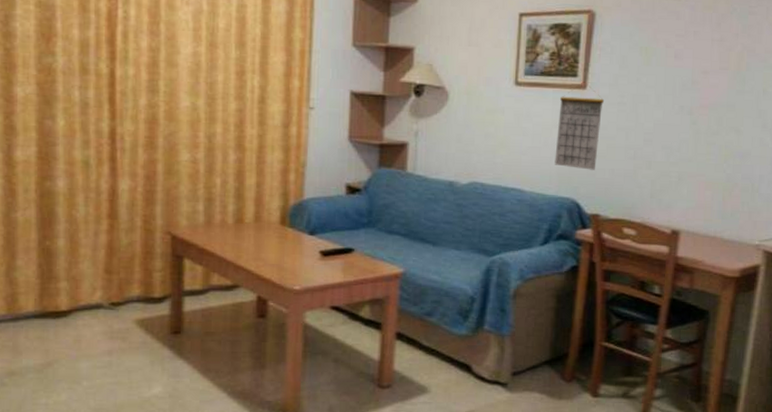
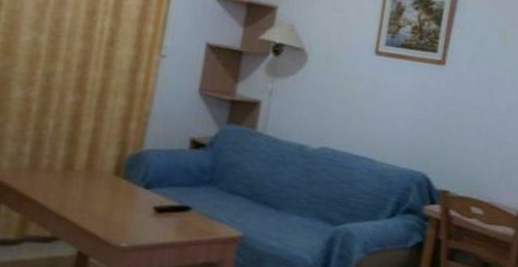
calendar: present [554,82,605,170] -> none [408,58,462,146]

